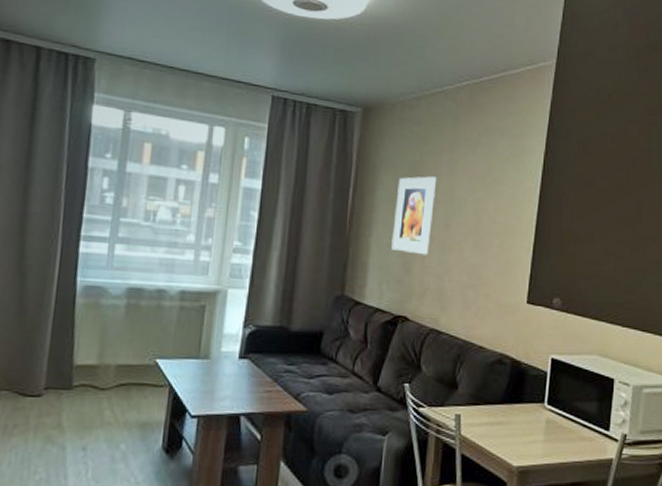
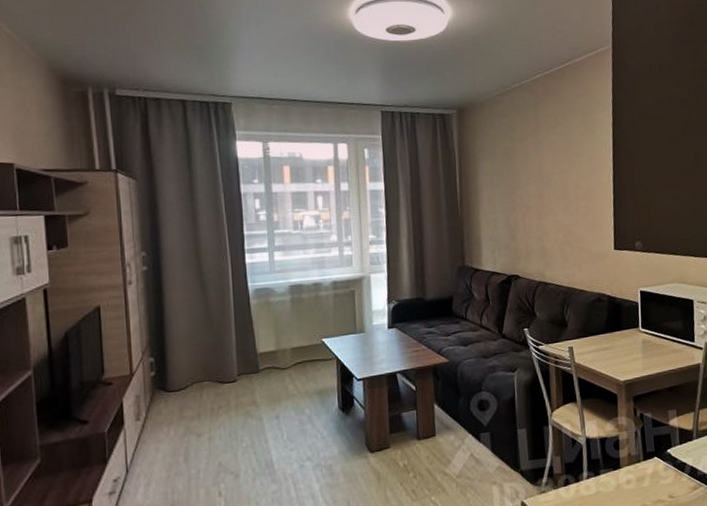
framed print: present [391,176,437,256] -> none [495,158,529,223]

